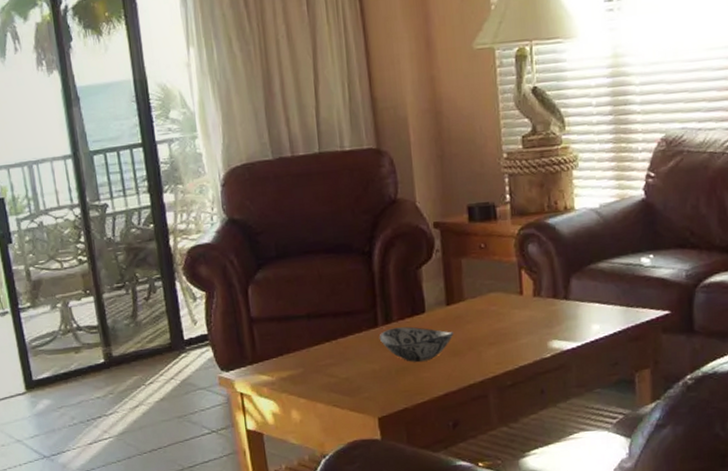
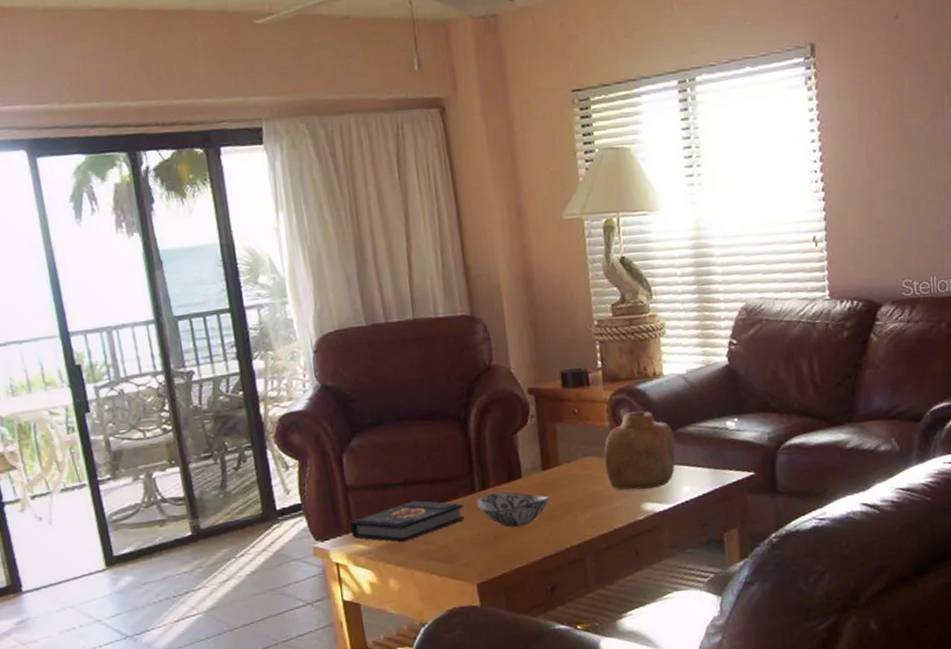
book: none [254,333,367,375] -> present [349,500,465,543]
vase: none [510,246,586,327] -> present [604,411,676,490]

